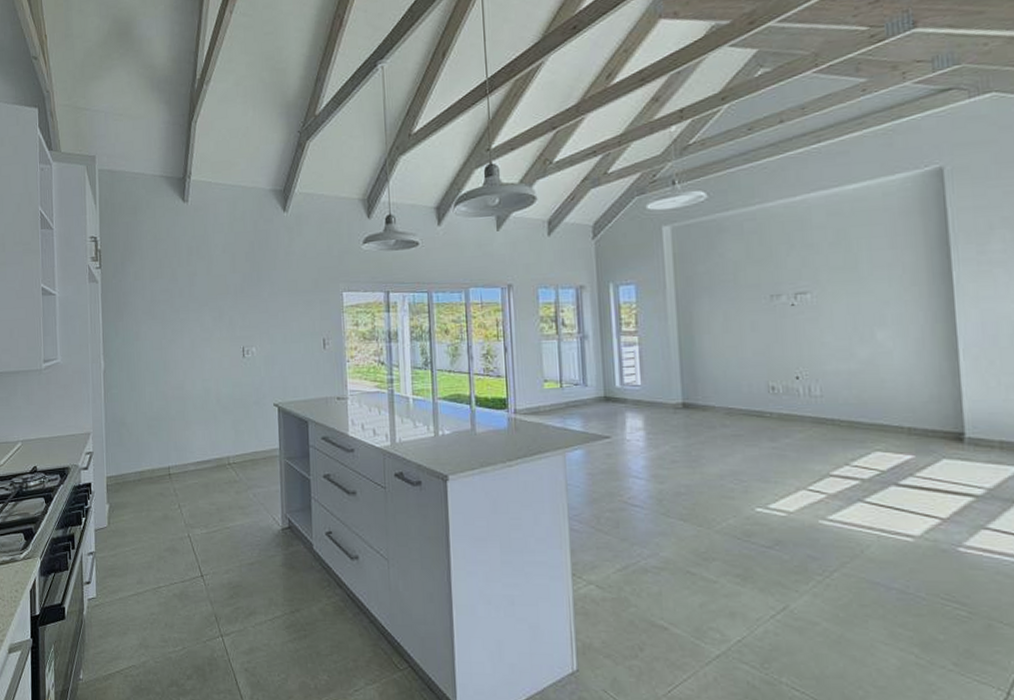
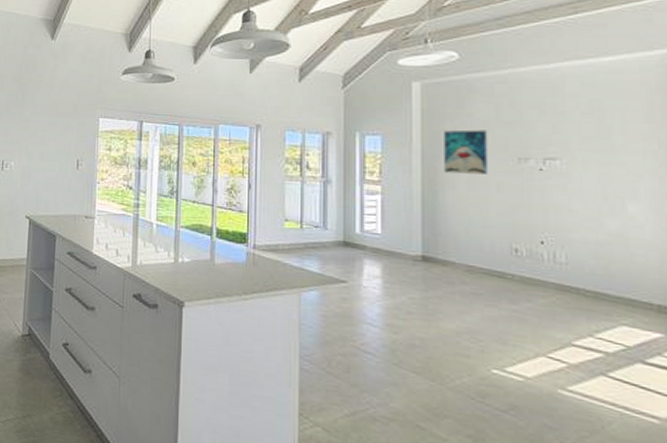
wall art: none [697,269,743,317] -> present [444,130,489,175]

